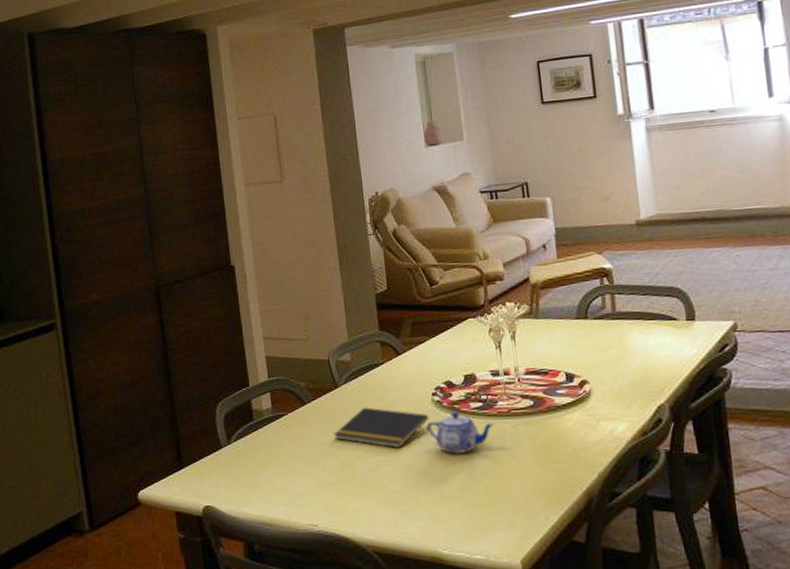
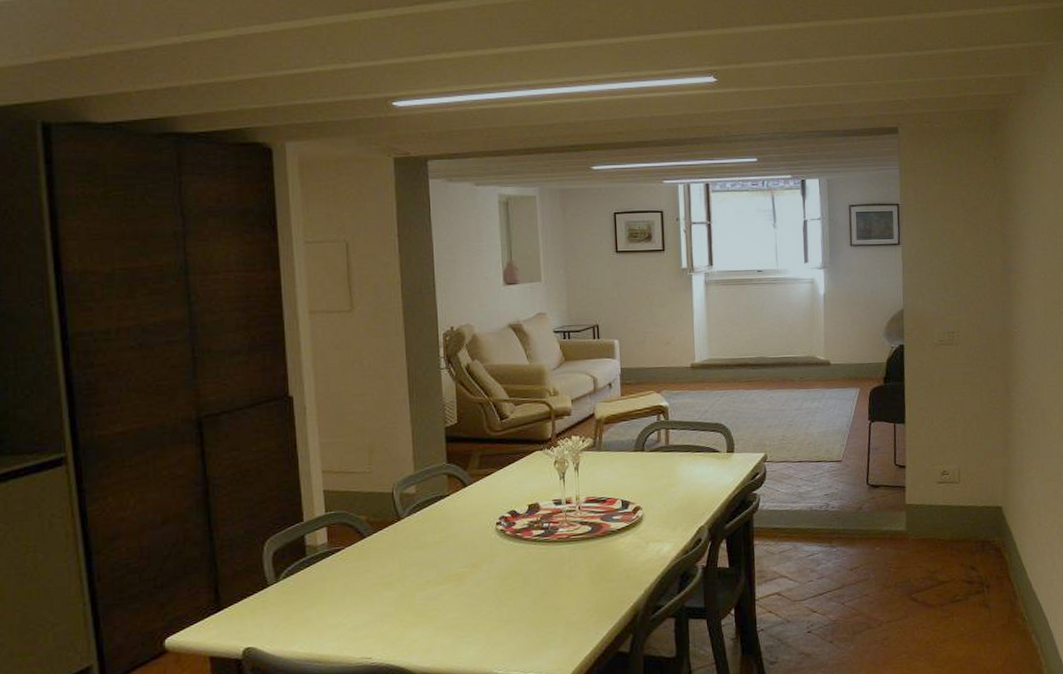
notepad: present [334,407,429,449] -> none [394,538,492,577]
teapot: present [427,412,494,455] -> none [489,540,554,580]

